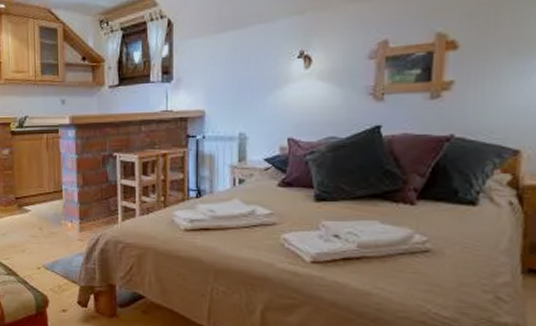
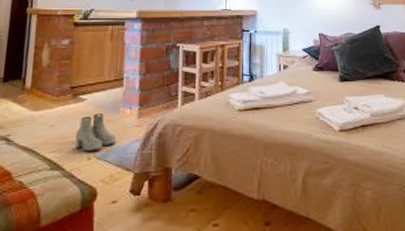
boots: none [24,225,60,261] -> present [75,113,116,151]

